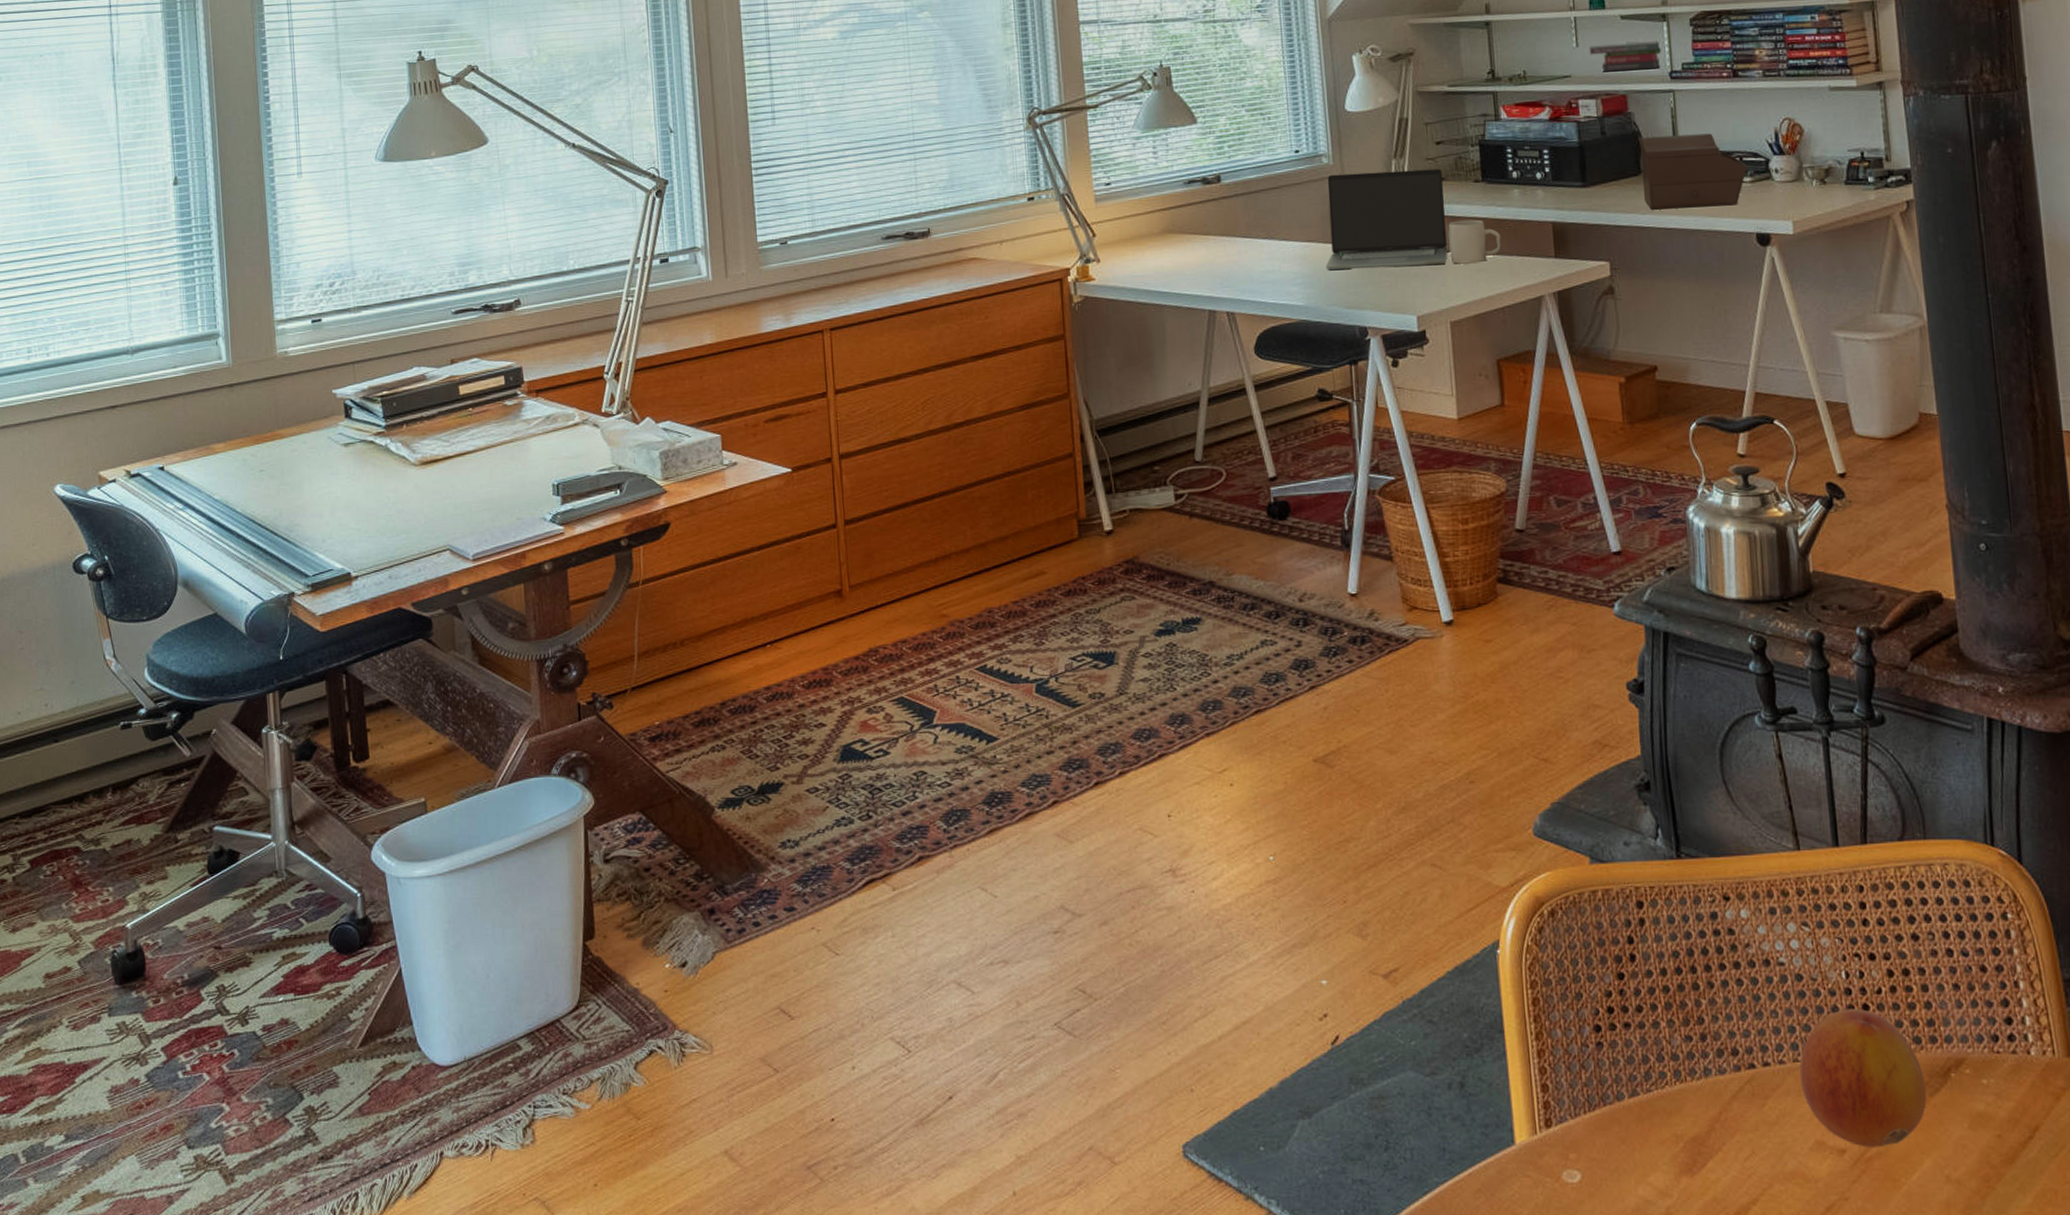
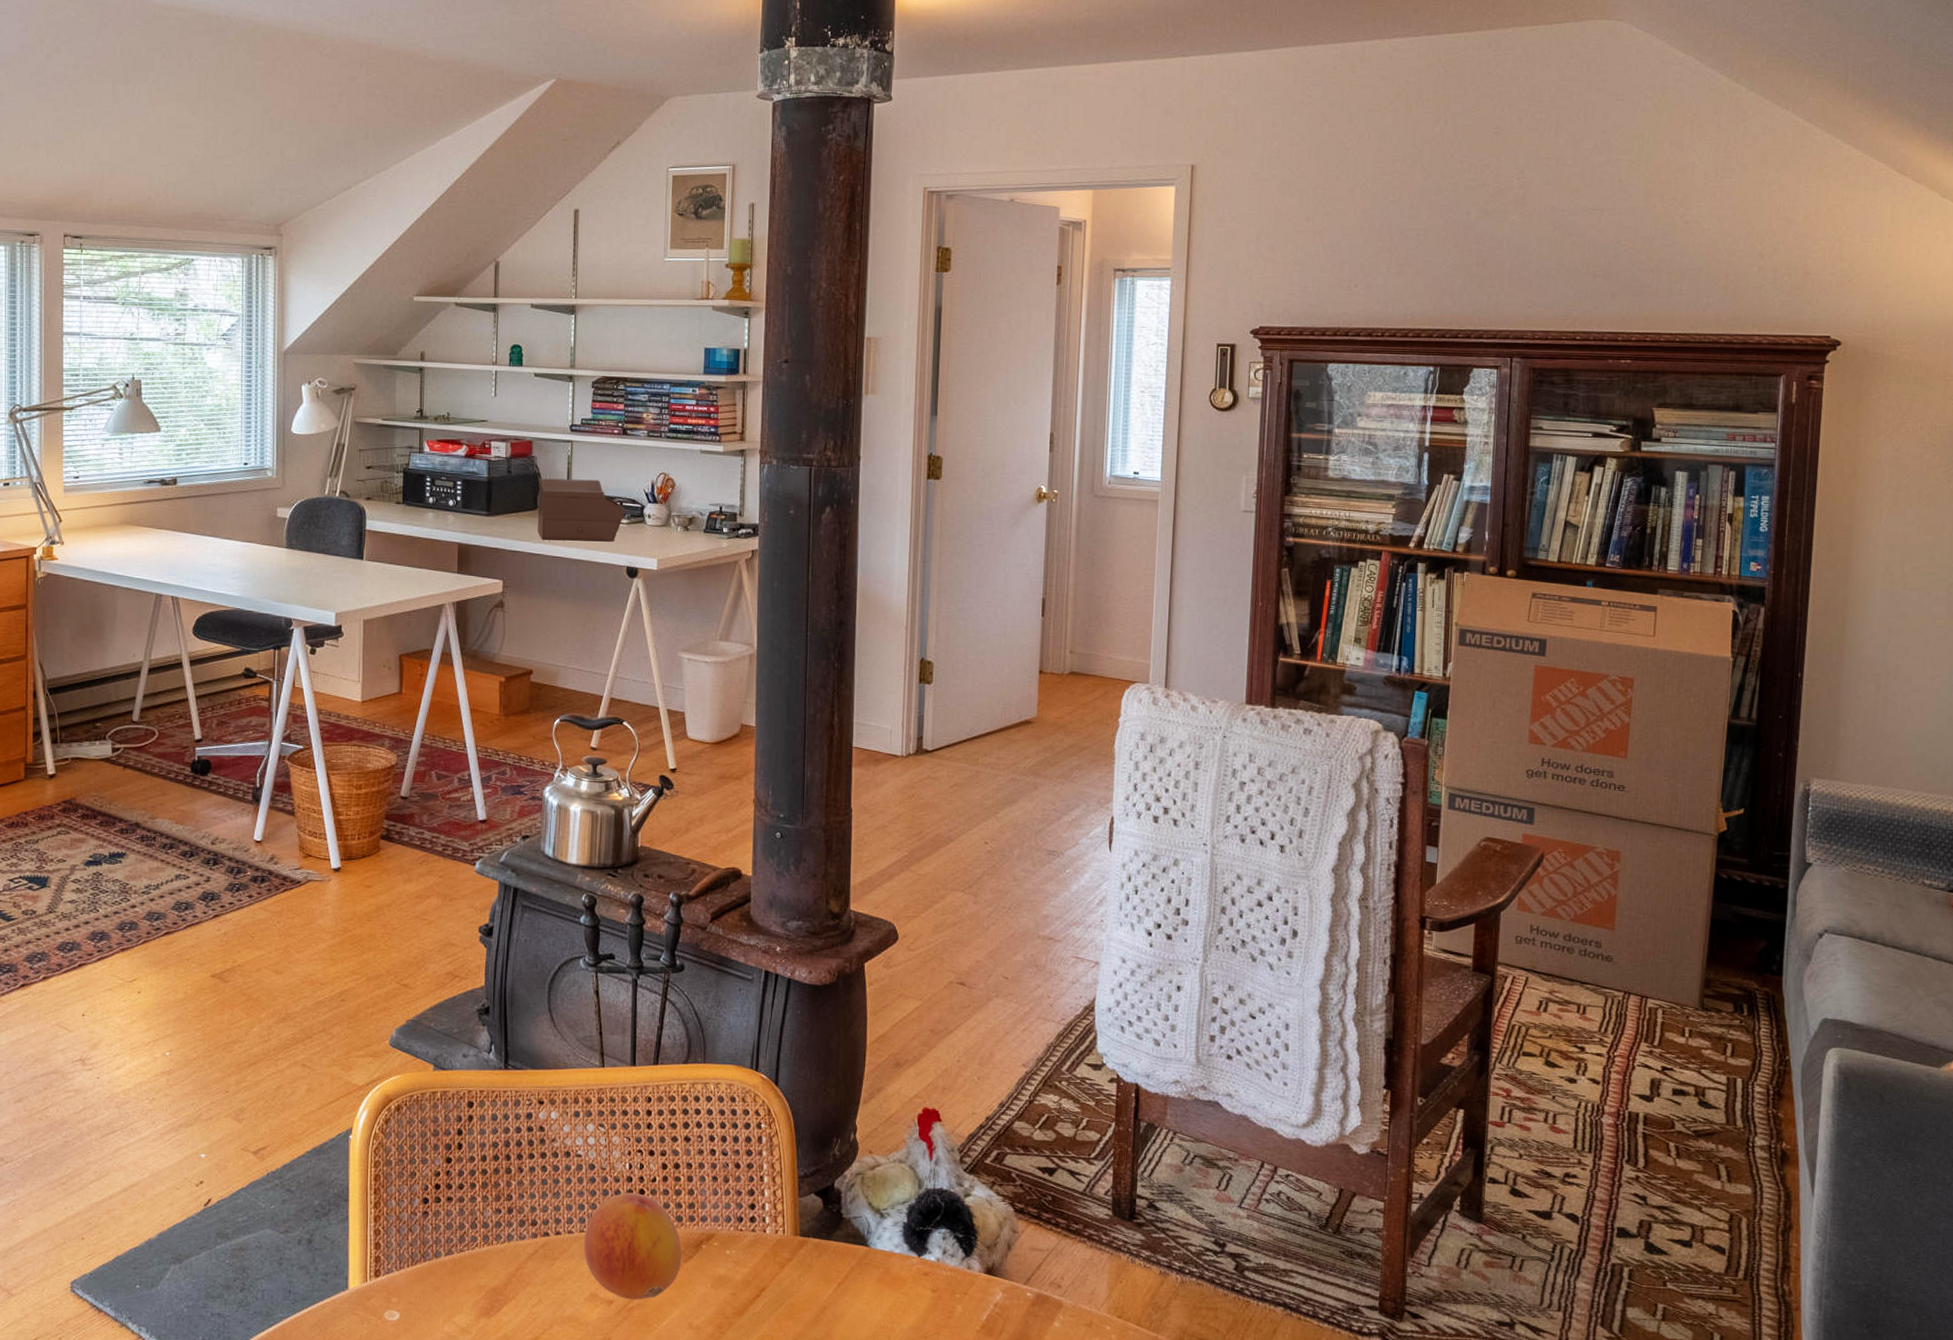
laptop: present [1326,168,1447,270] -> none [262,486,370,570]
mug: present [1447,219,1502,264] -> none [368,535,414,572]
books: present [1589,40,1661,72] -> none [505,396,565,422]

